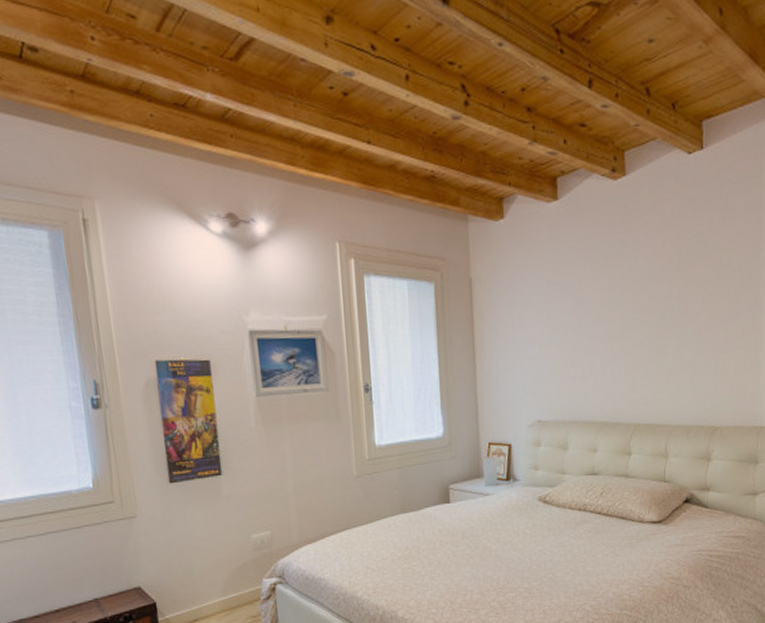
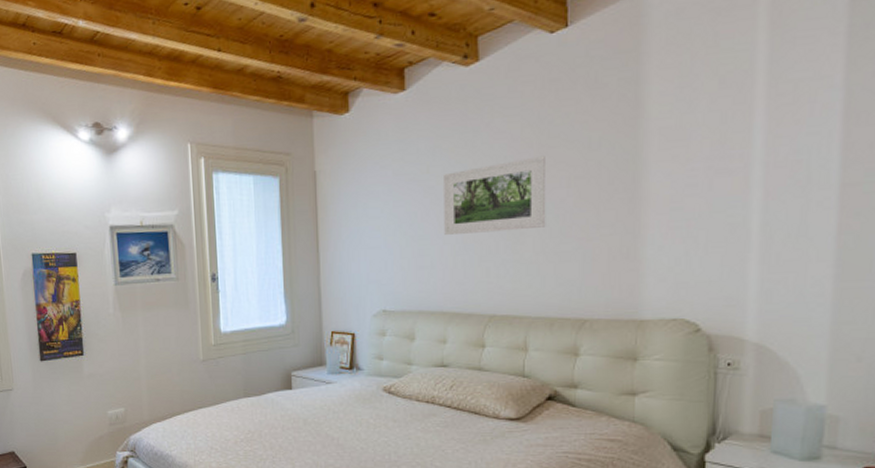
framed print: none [593,272,684,347] -> present [442,155,547,236]

